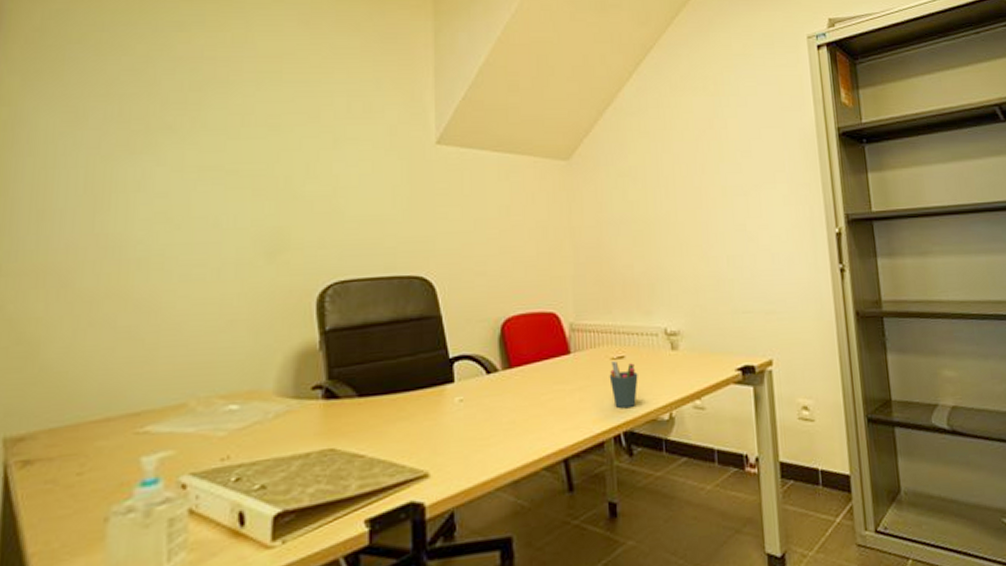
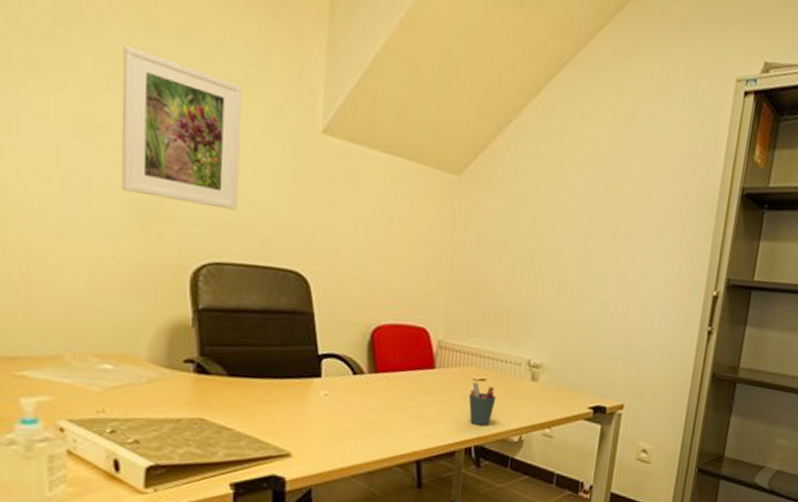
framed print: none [249,99,361,228] -> present [121,45,242,211]

